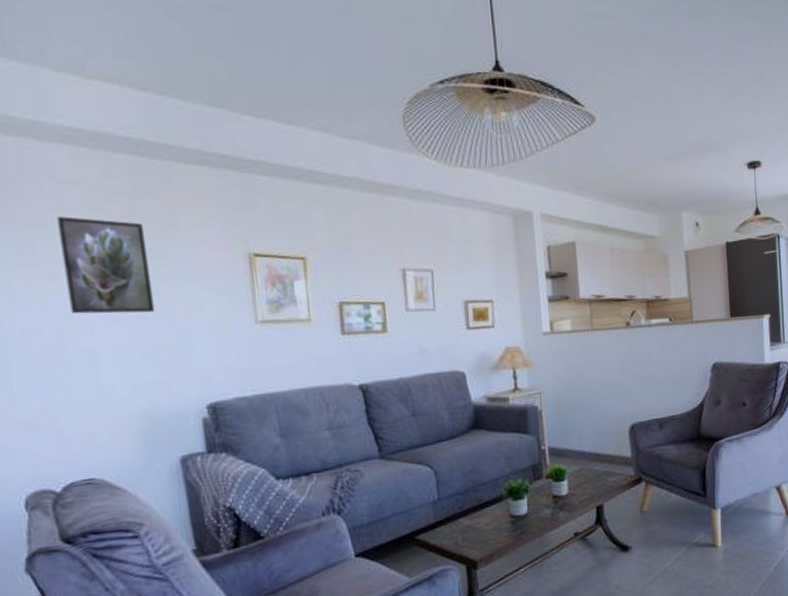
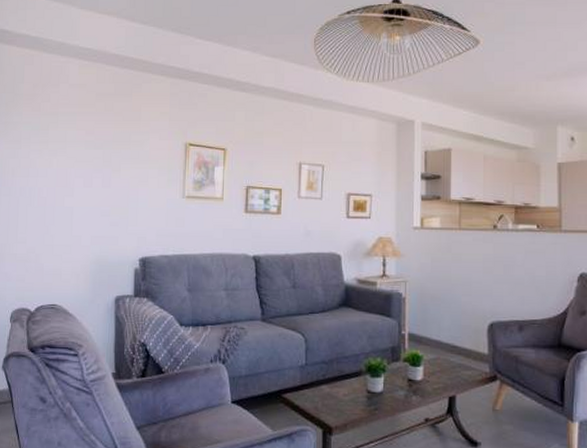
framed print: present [57,216,155,314] -> none [62,110,118,183]

